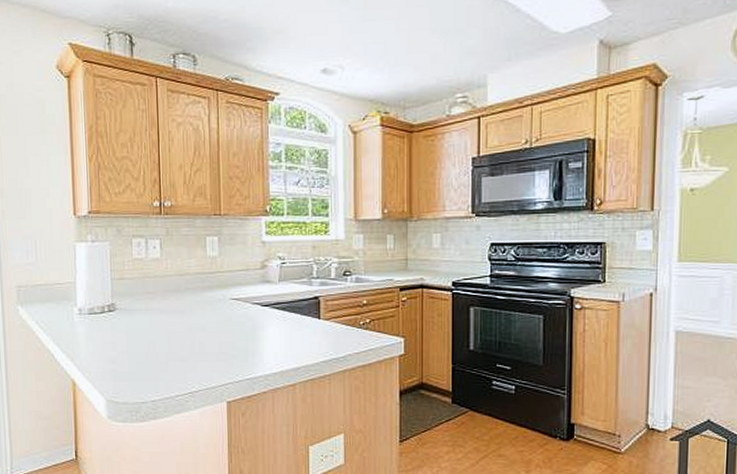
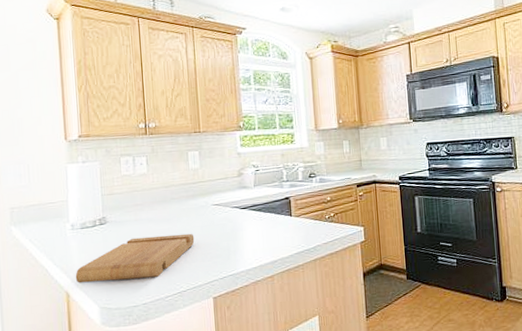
cutting board: none [82,329,209,373] -> present [75,233,195,283]

